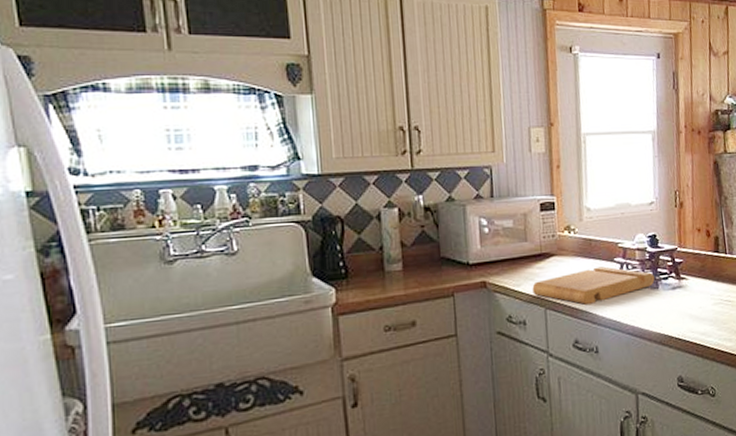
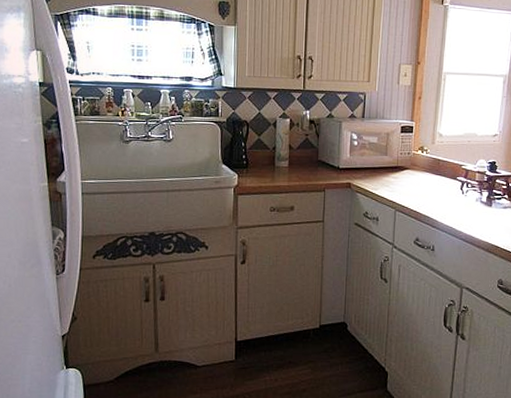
cutting board: present [532,266,655,305] -> none [387,182,490,211]

